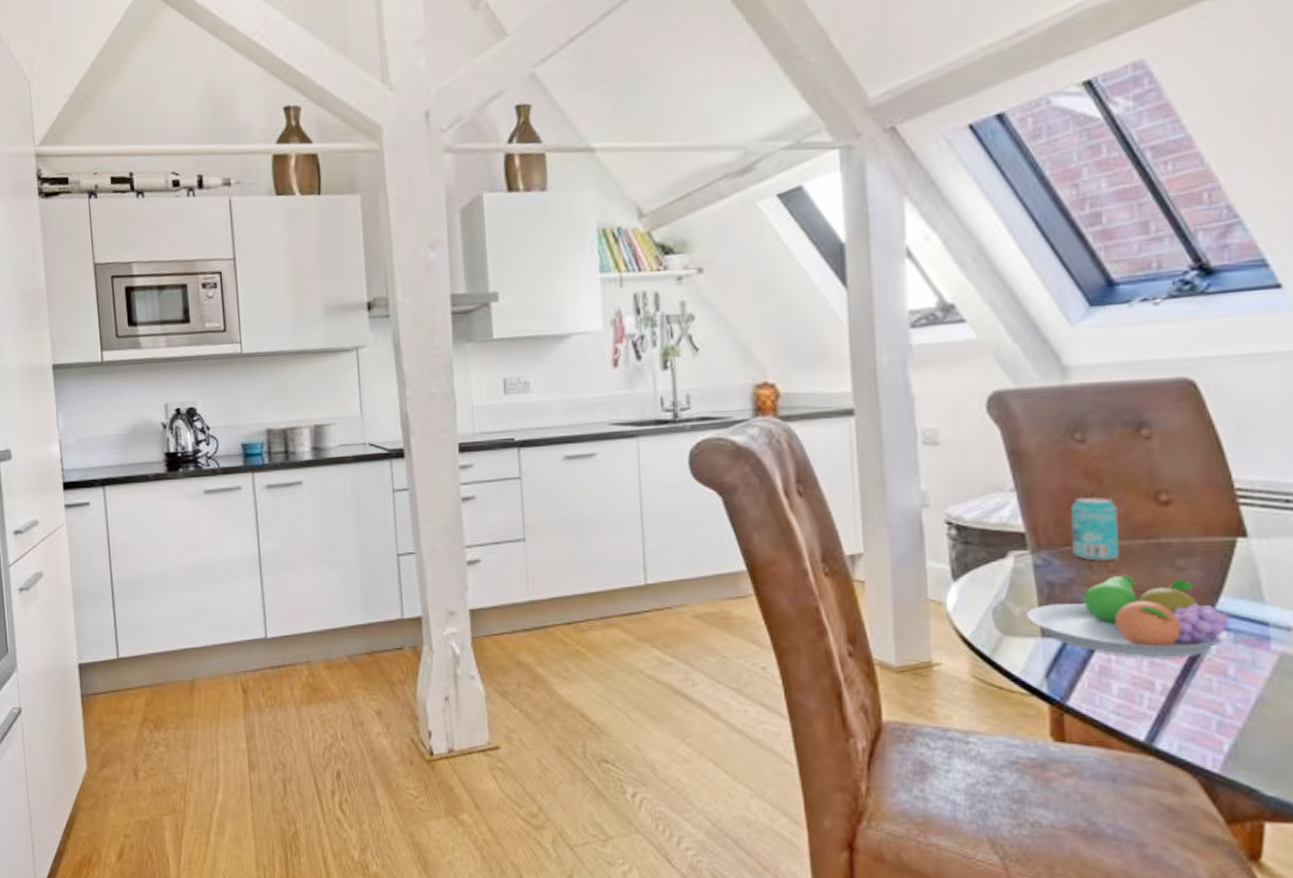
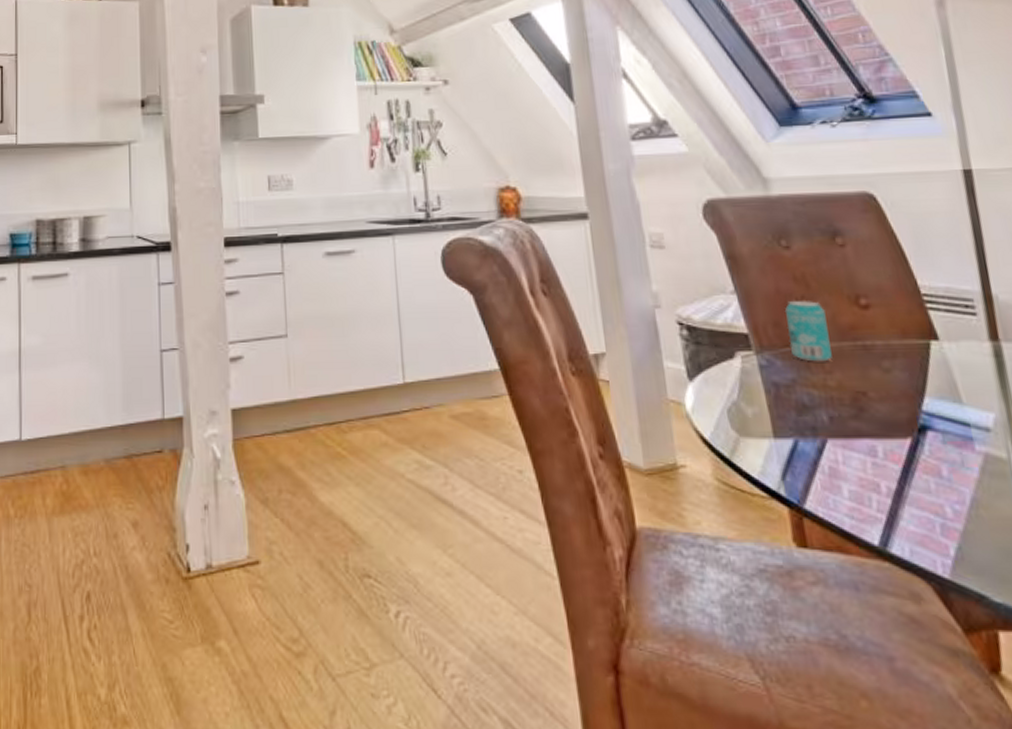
fruit bowl: present [1027,575,1230,658] -> none [758,376,937,459]

